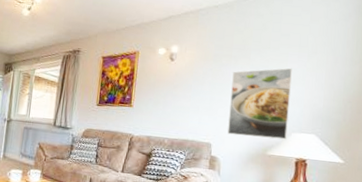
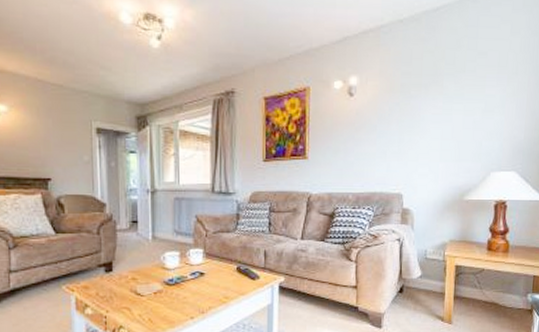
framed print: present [227,68,292,140] -> none [420,94,491,182]

